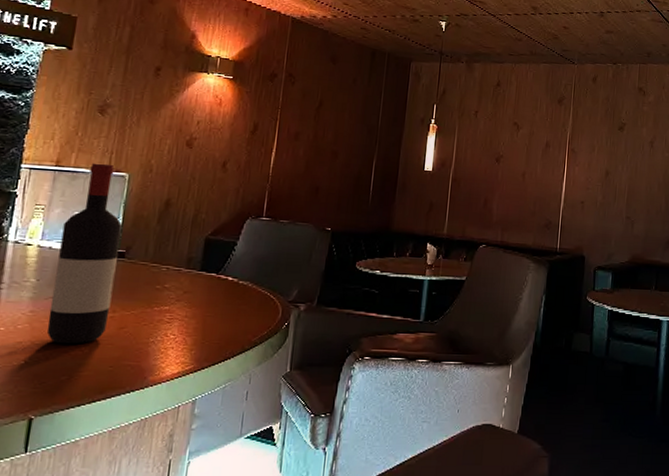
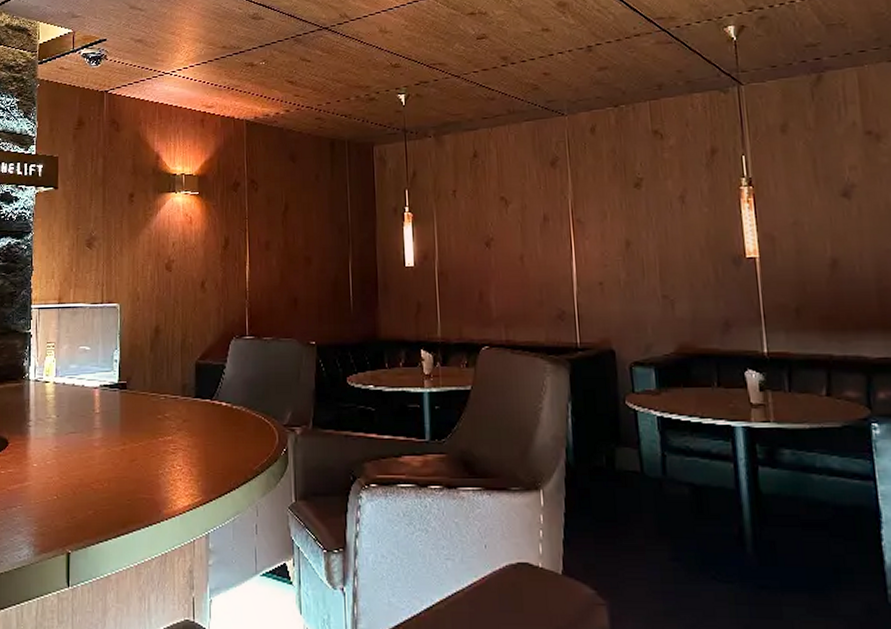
wine bottle: present [46,163,123,344] -> none [71,296,121,478]

